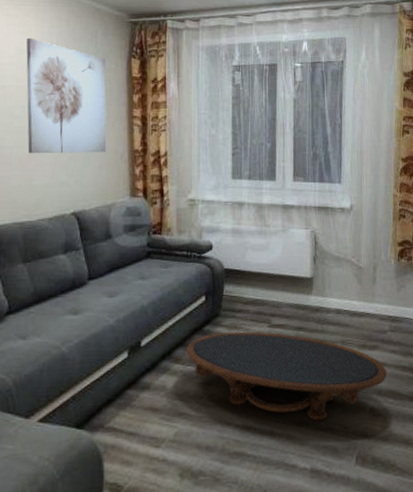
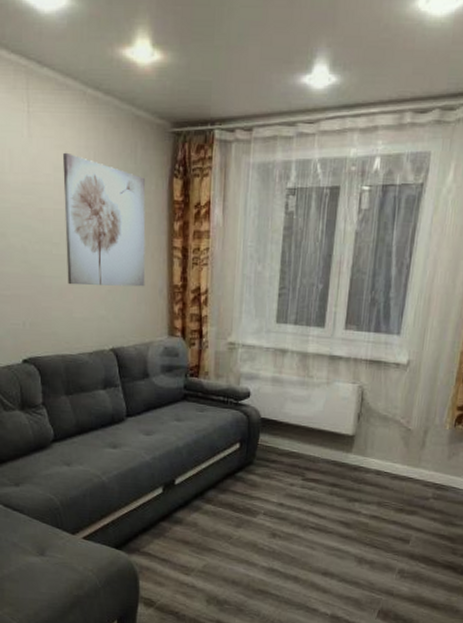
coffee table: present [186,331,387,421] -> none [217,480,423,574]

